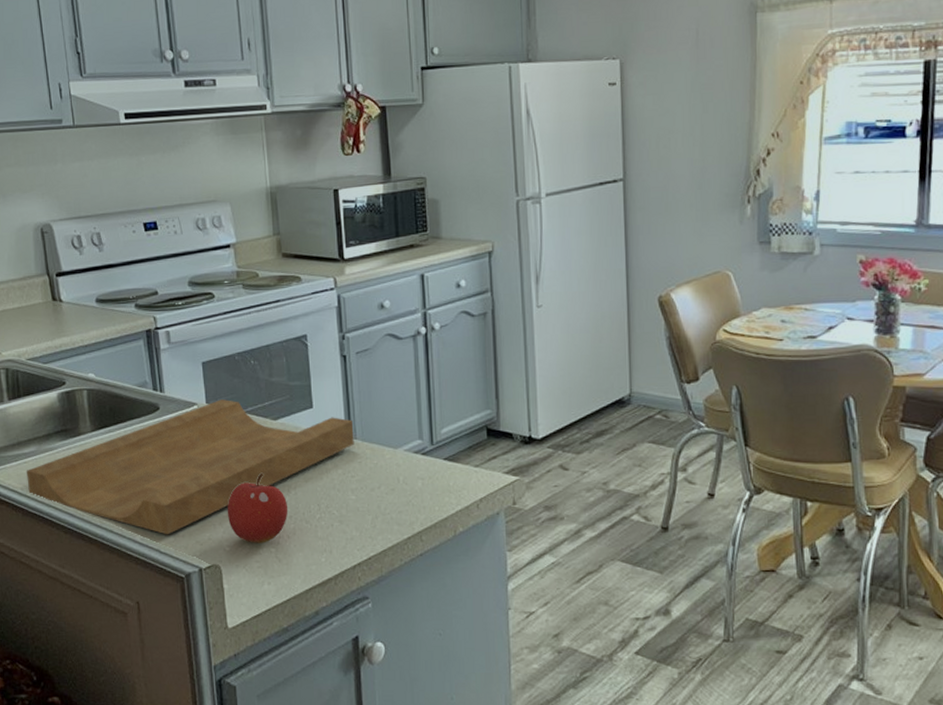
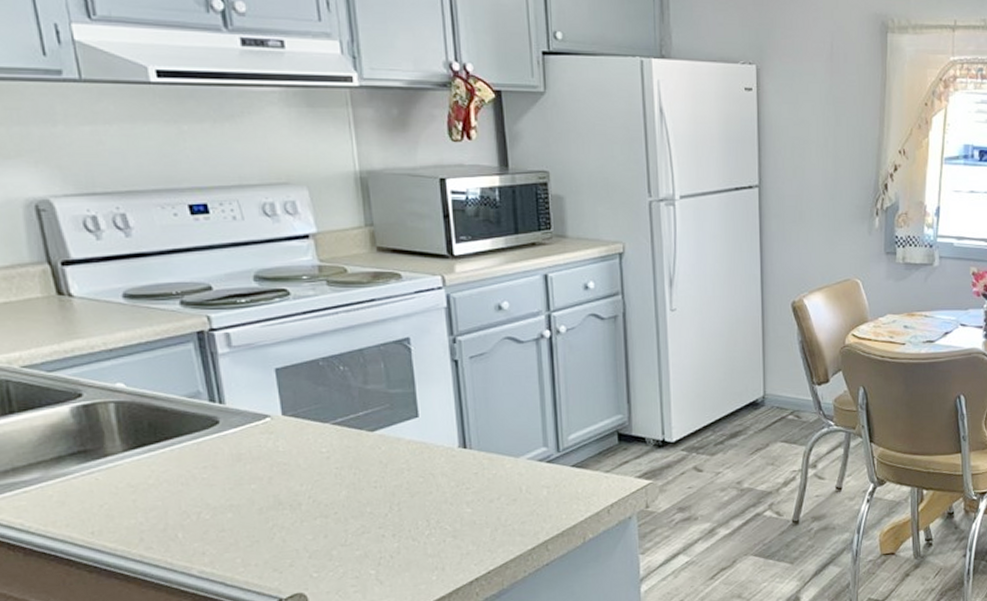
cutting board: present [27,399,354,535] -> none [28,410,469,565]
fruit: present [227,474,288,543] -> none [313,490,391,567]

